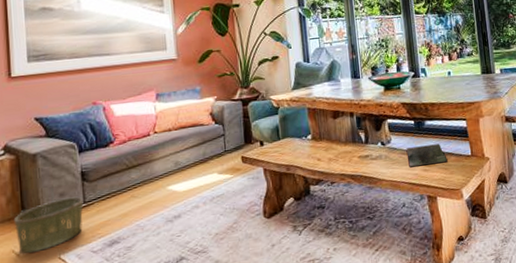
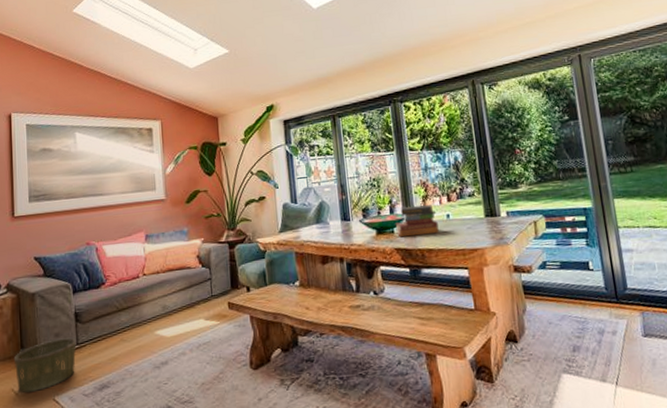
books: none [401,63,441,93] -> present [395,205,439,238]
magazine: present [406,143,448,168] -> none [401,295,448,321]

